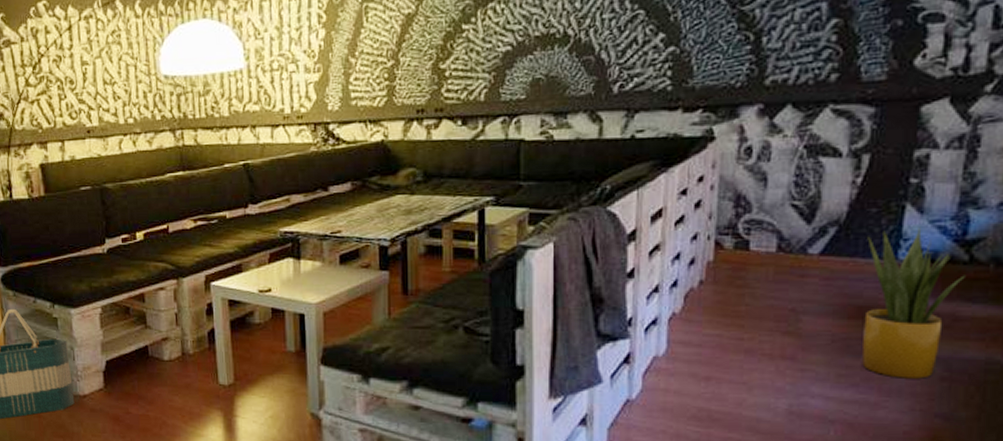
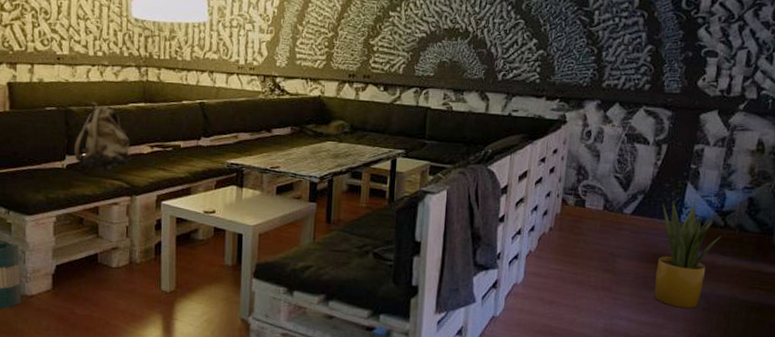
backpack: none [112,175,173,253] -> present [73,101,131,171]

